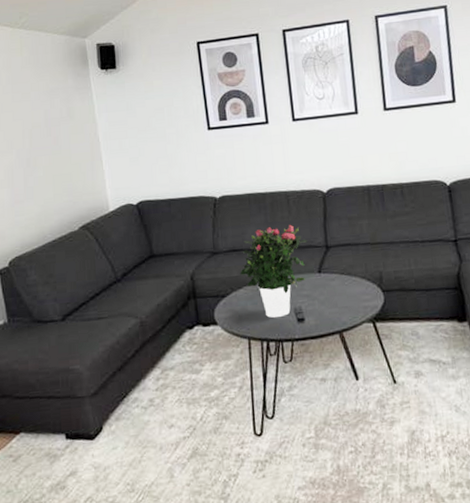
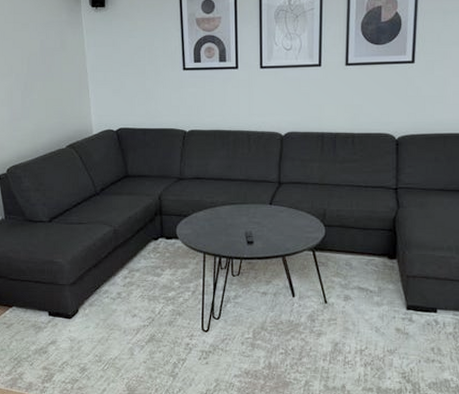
potted flower: present [240,225,308,318] -> none [201,161,263,238]

